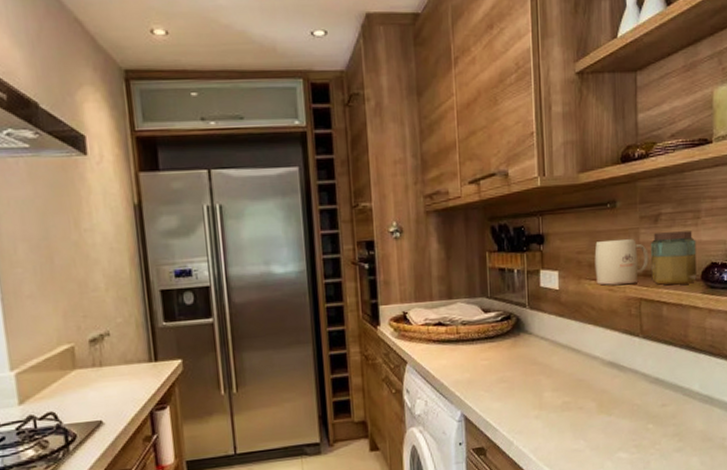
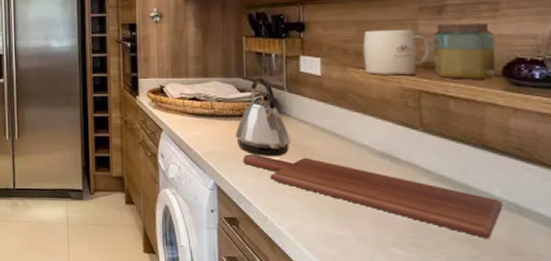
kettle: none [480,295,533,379] -> present [234,77,291,157]
cutting board: none [488,375,700,431] -> present [242,153,503,238]

